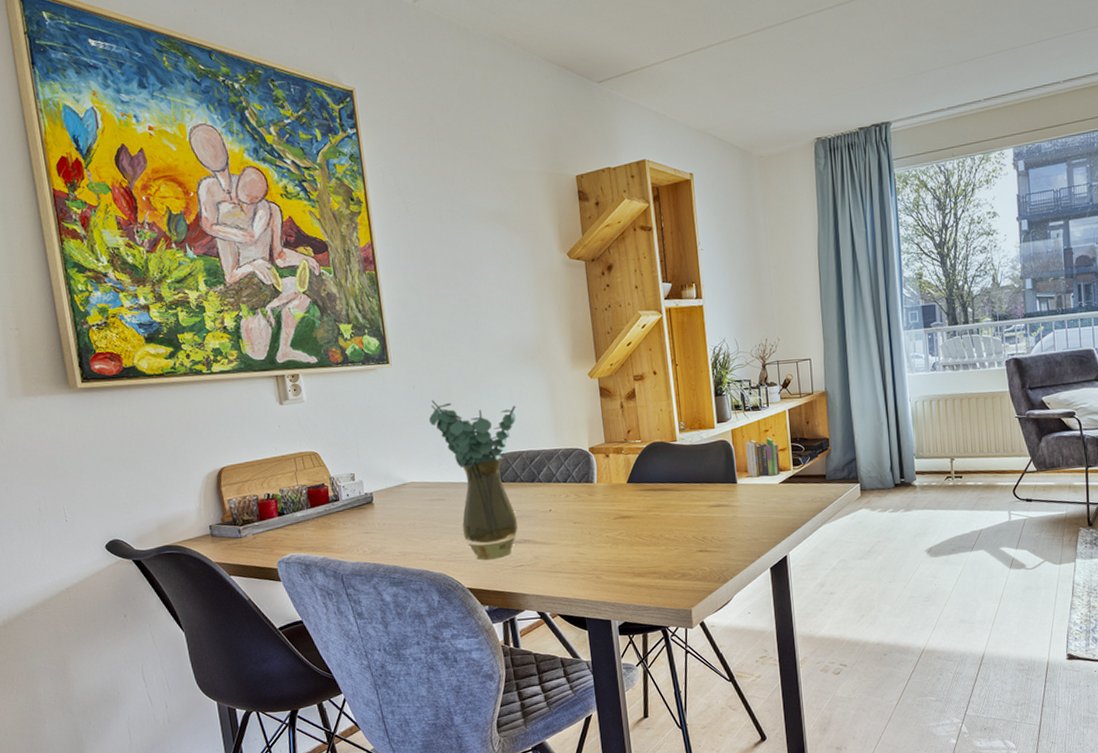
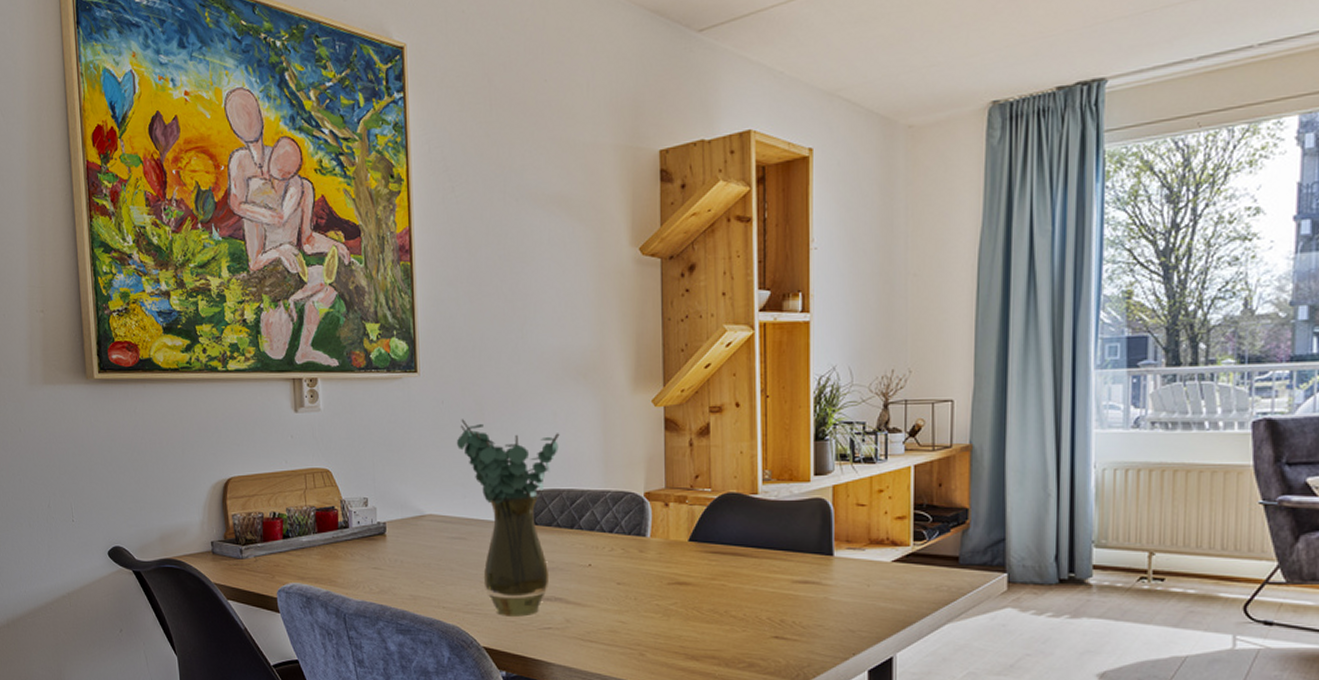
books: present [745,437,780,477] -> none [849,500,895,550]

